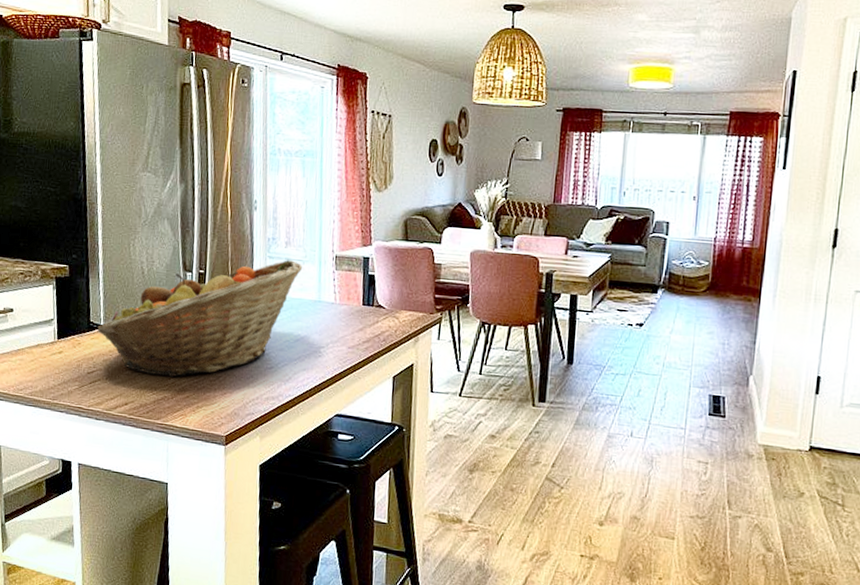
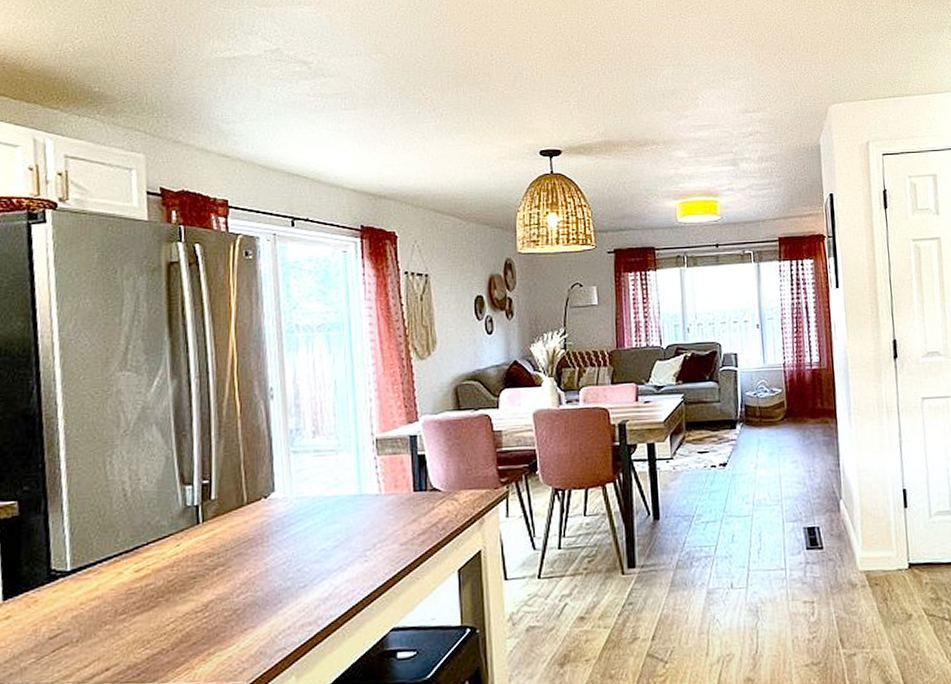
fruit basket: present [97,260,303,378] -> none [61,452,337,624]

